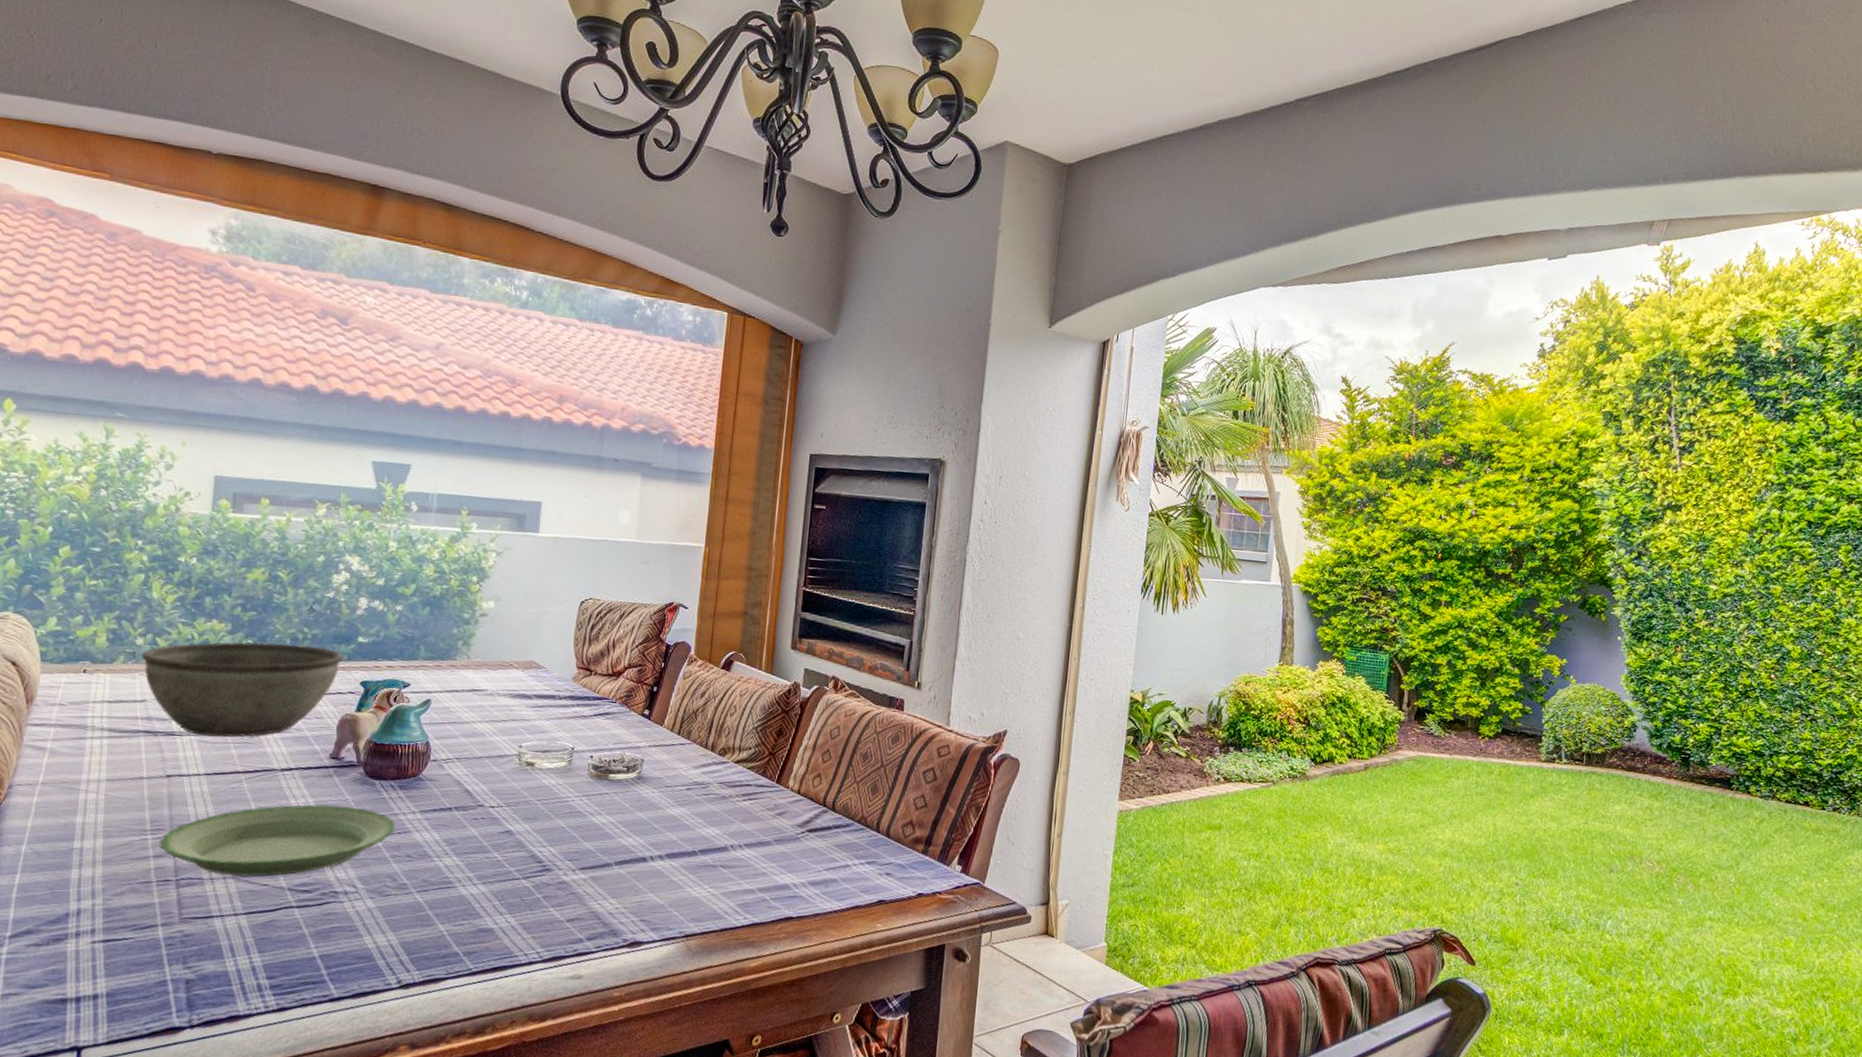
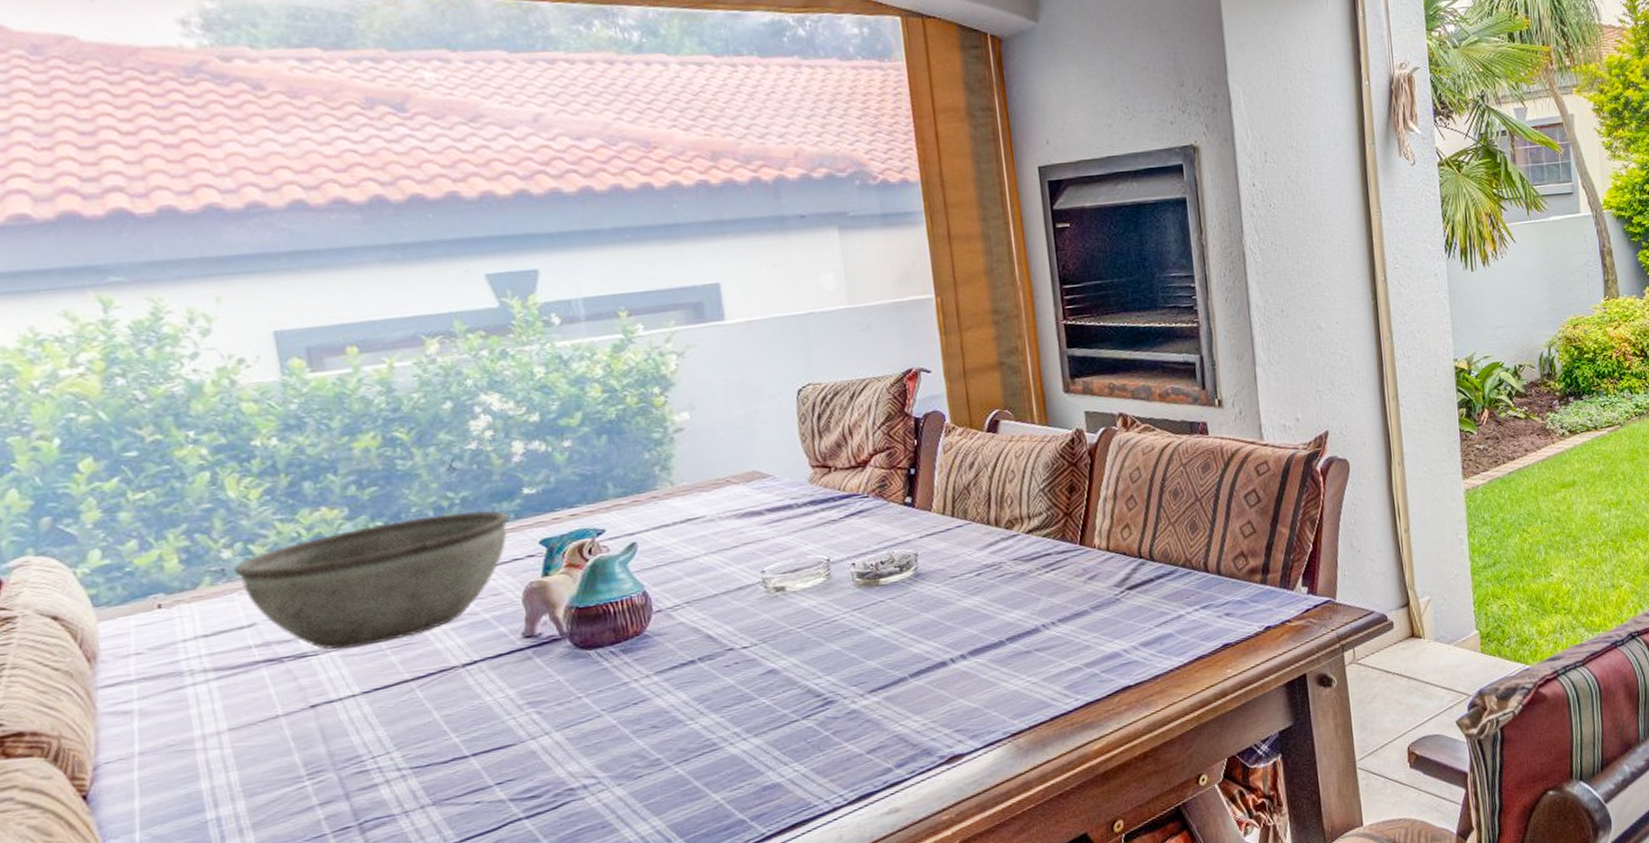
plate: present [158,804,396,878] -> none [322,686,630,805]

